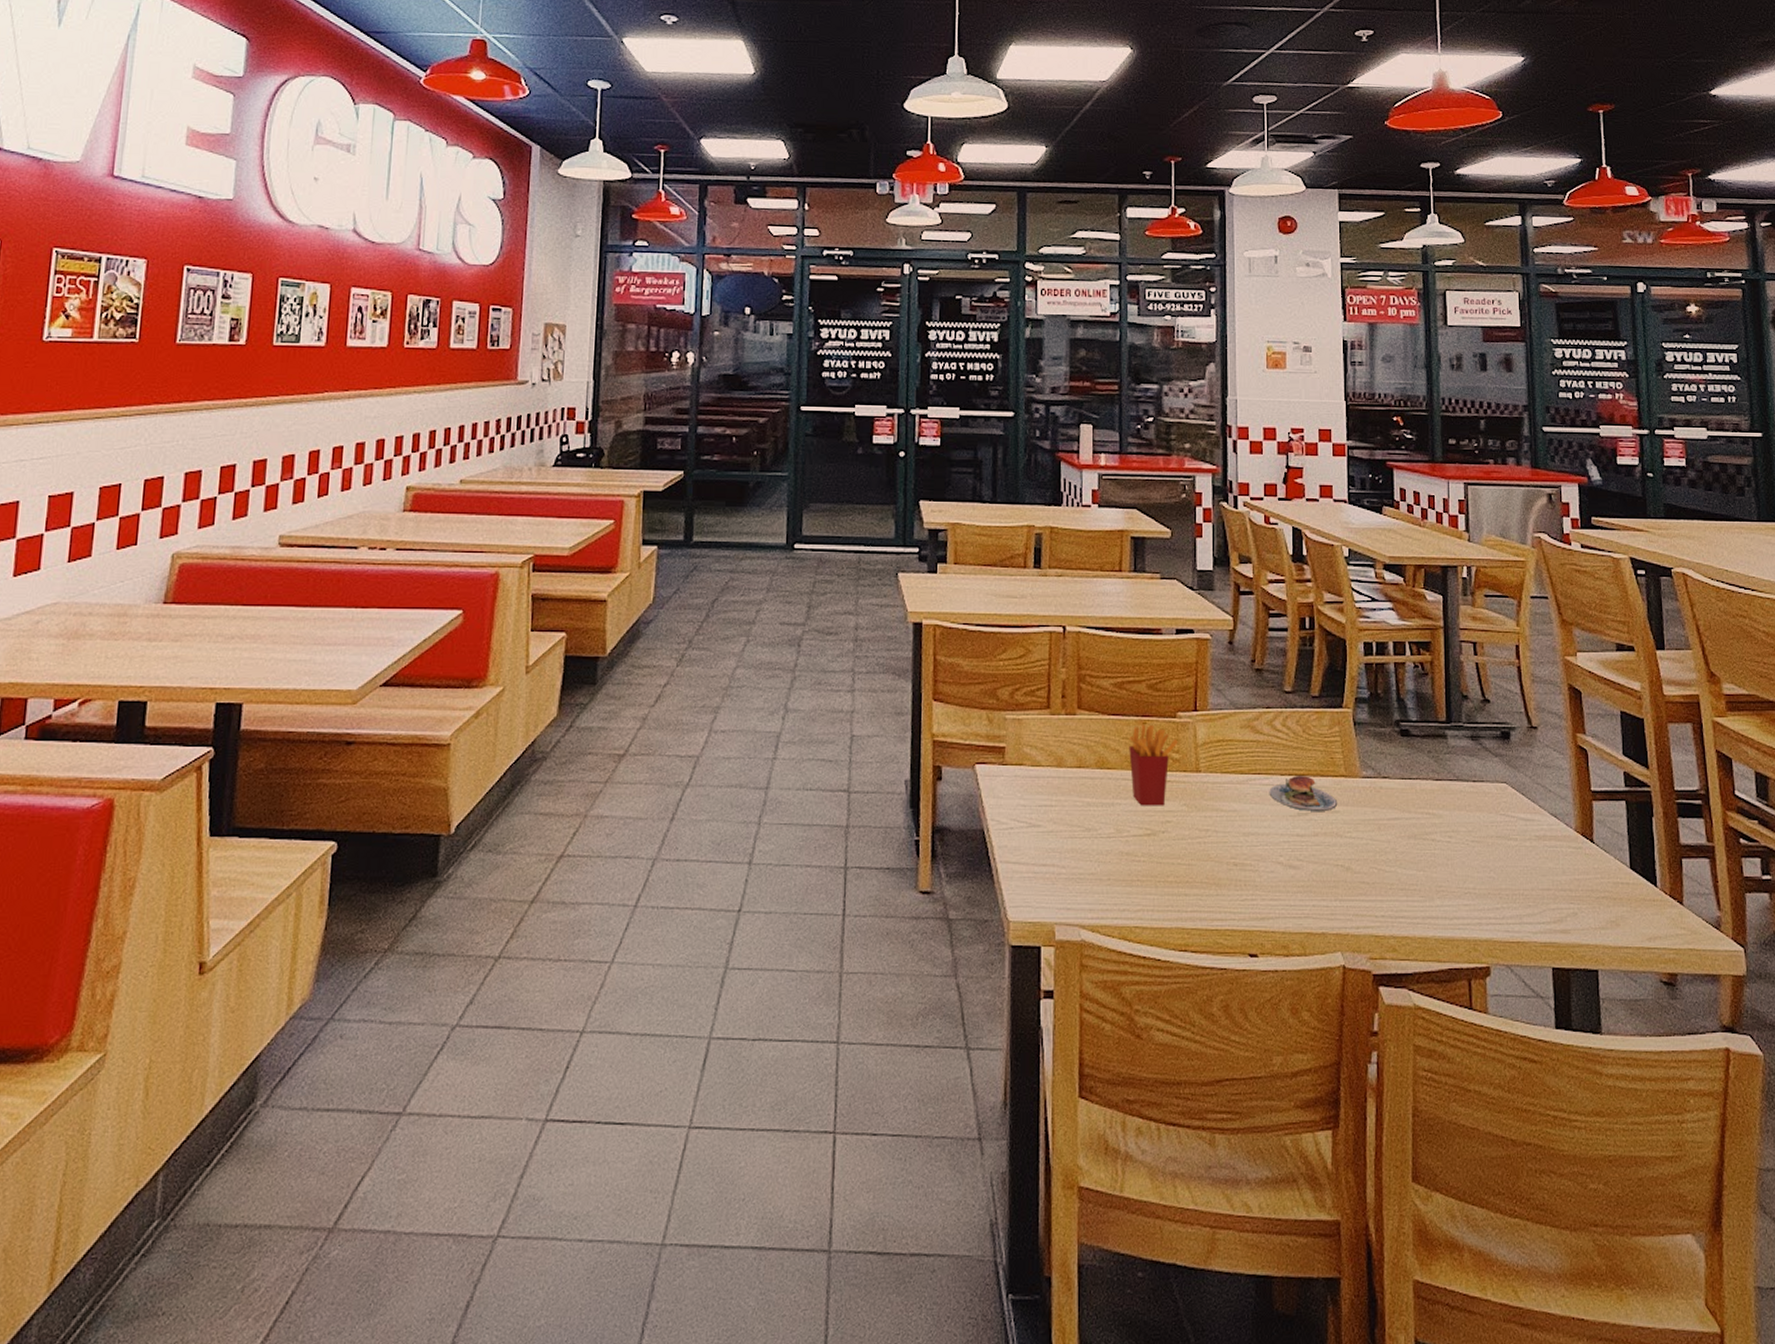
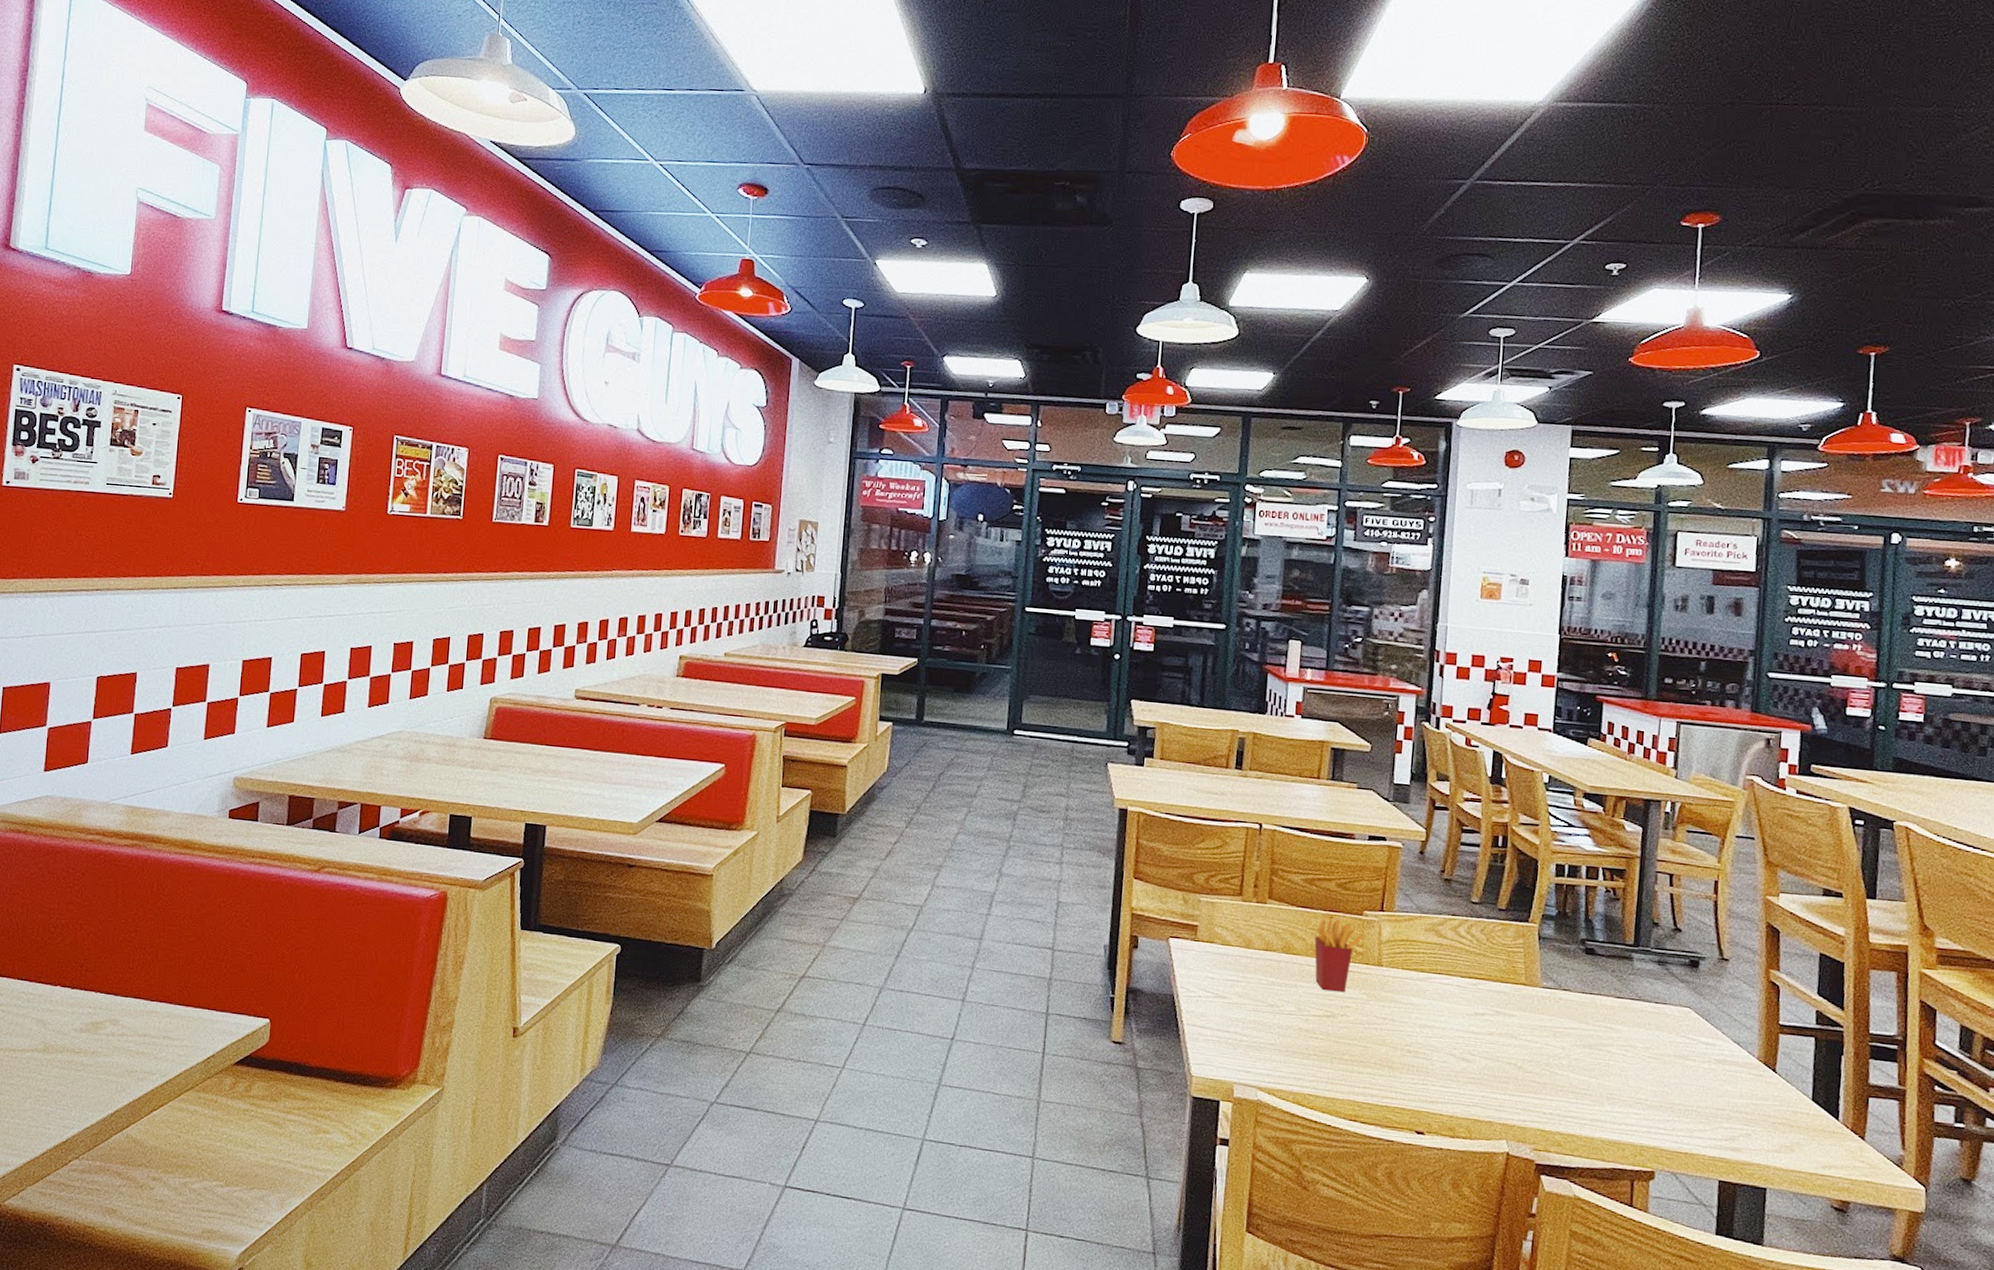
hamburger: present [1269,776,1338,811] -> none [1448,979,1516,1014]

